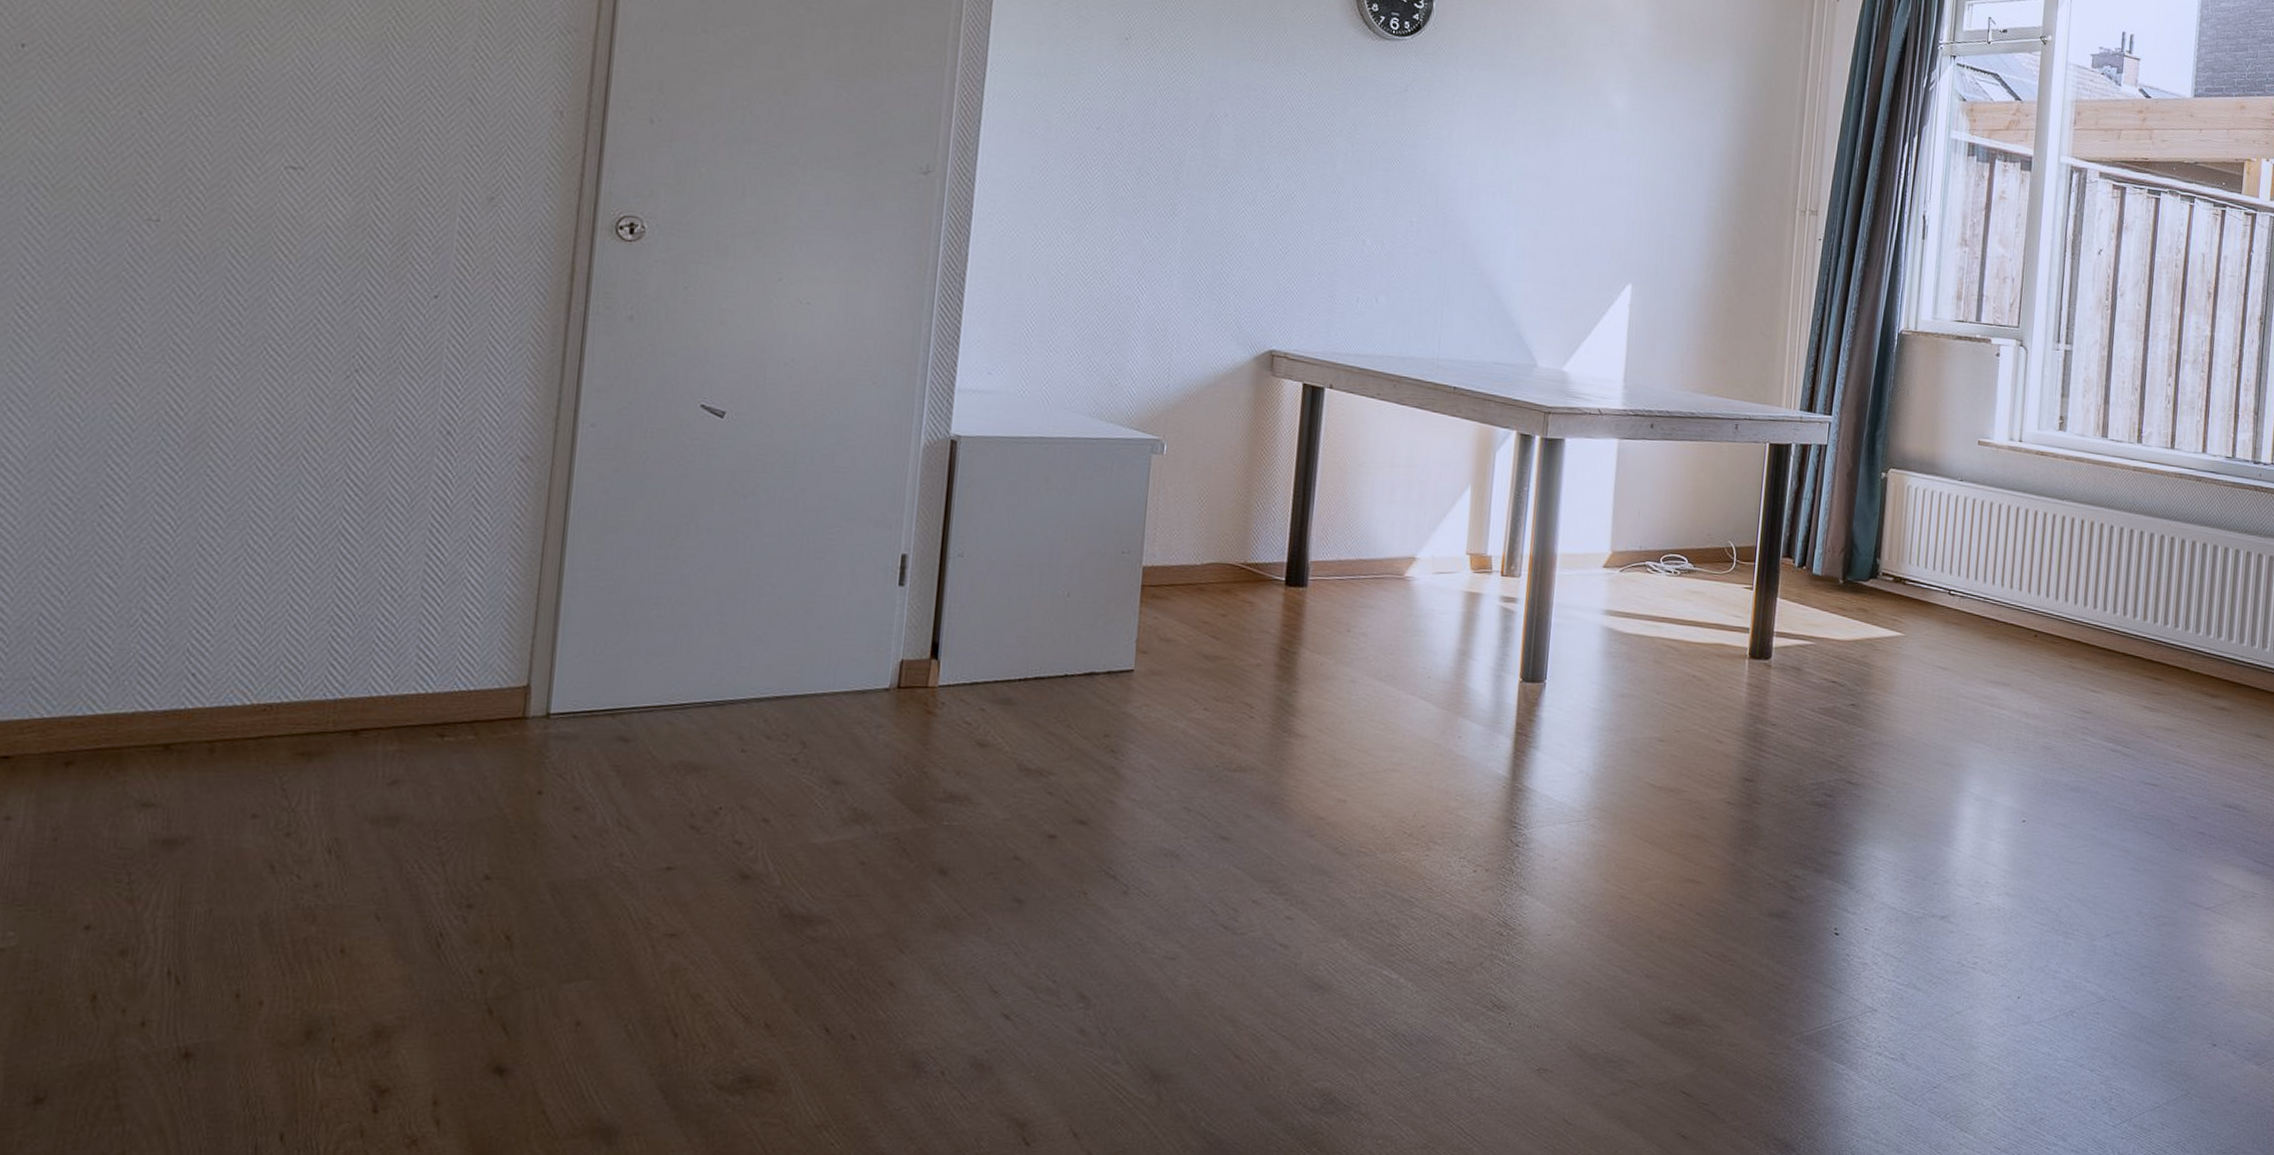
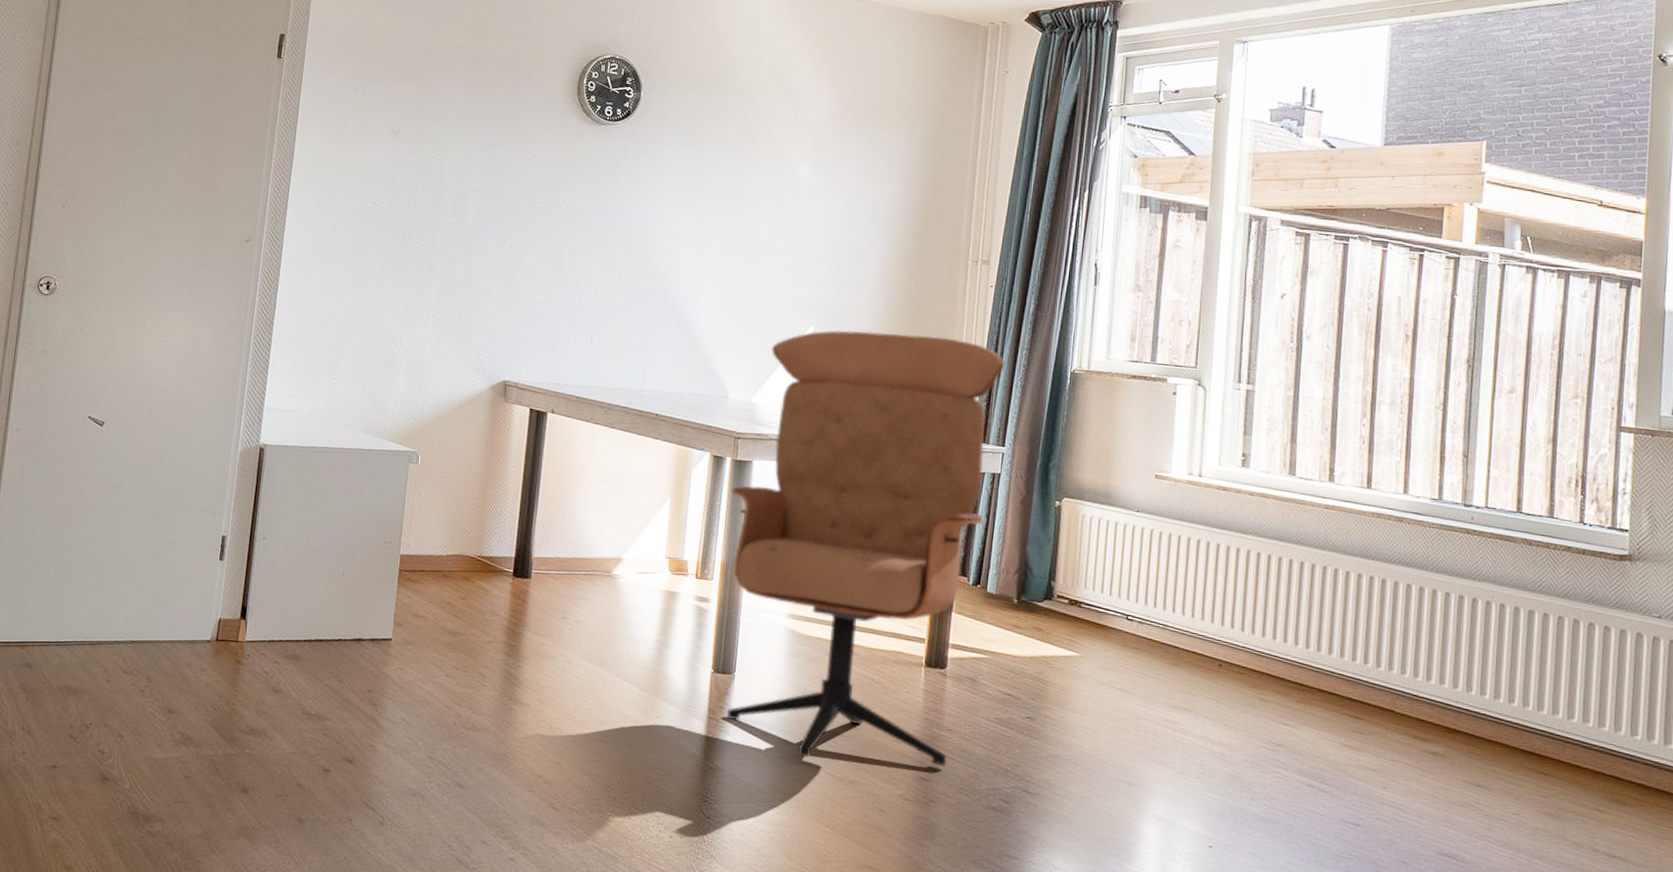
office chair: none [1536,288,1833,768] -> present [726,330,1005,766]

